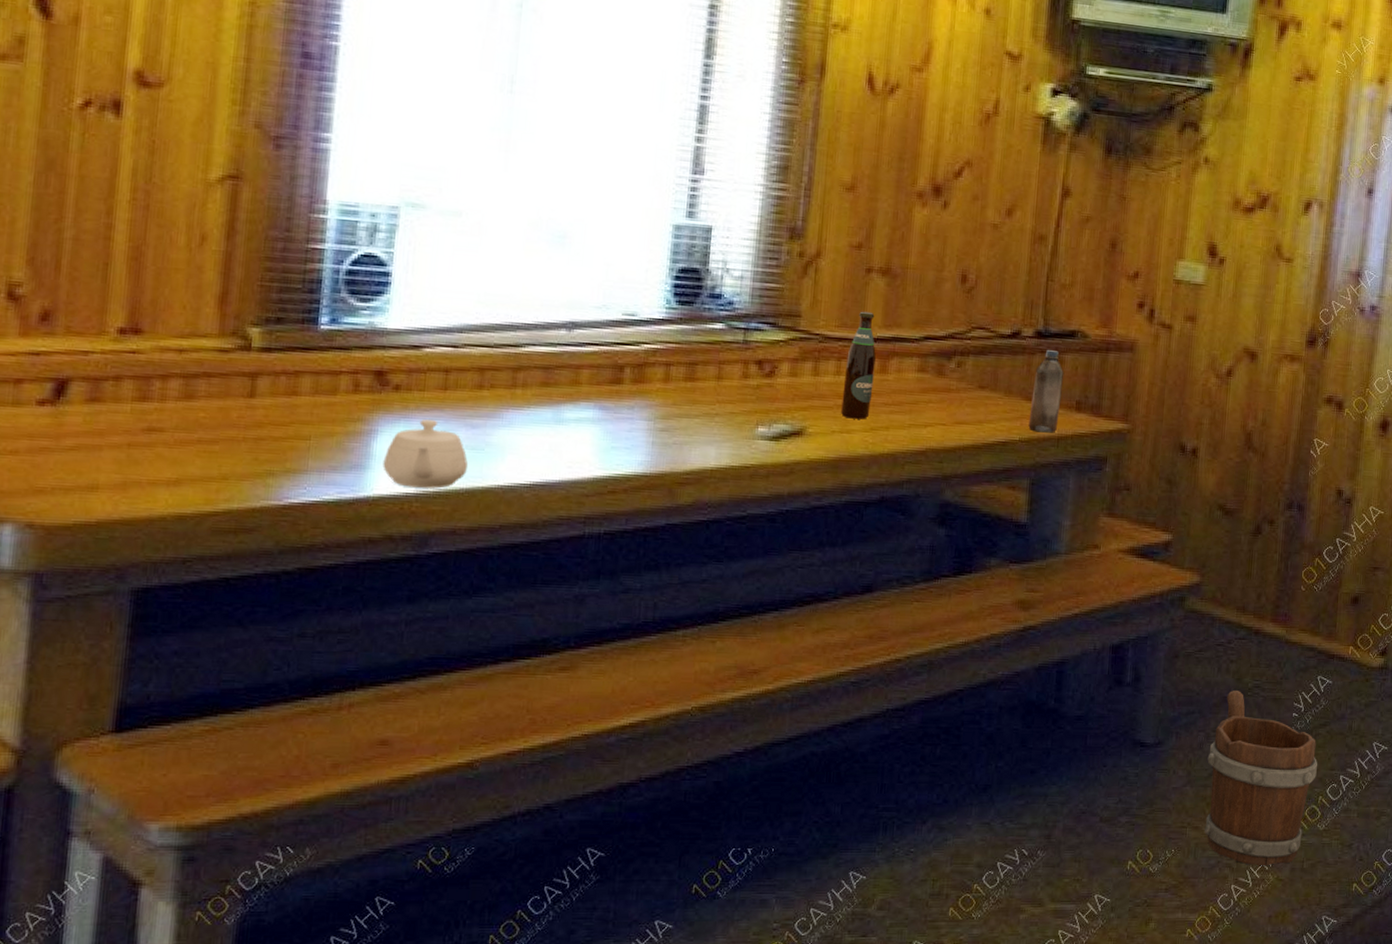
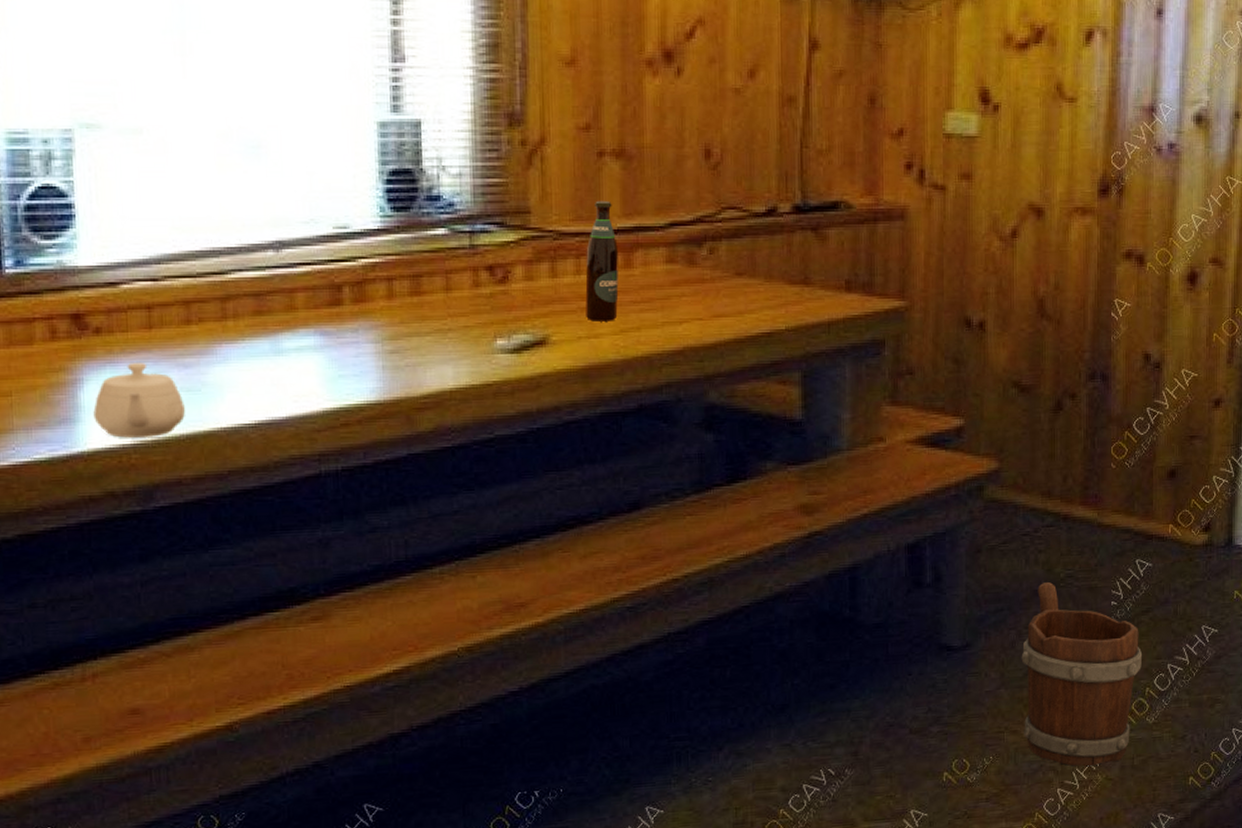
water bottle: present [1028,349,1065,433] -> none [794,225,830,319]

